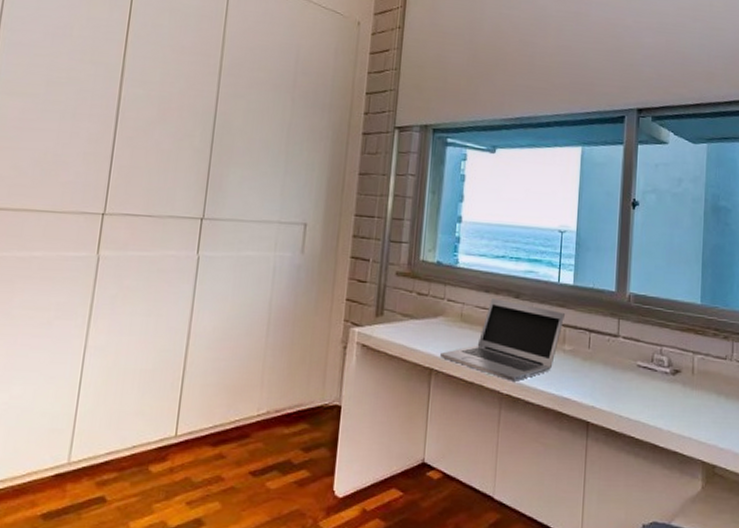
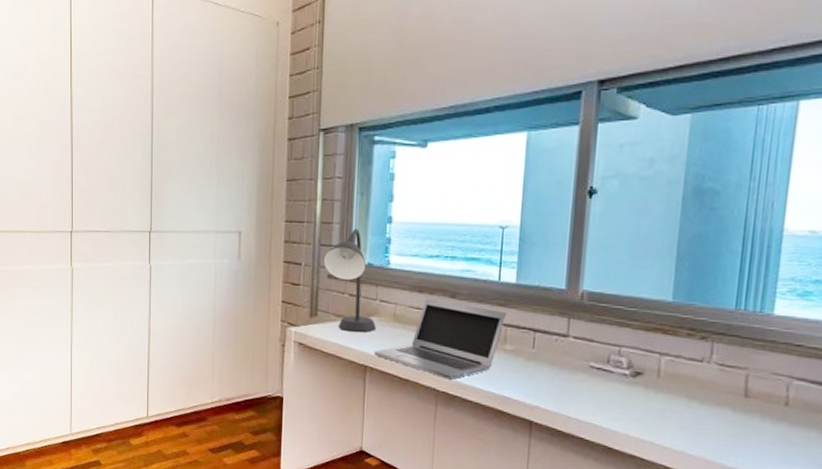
desk lamp: none [392,226,443,333] -> present [323,229,376,332]

